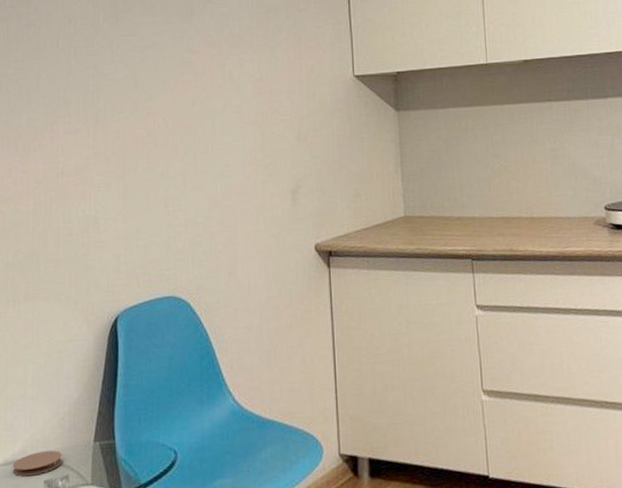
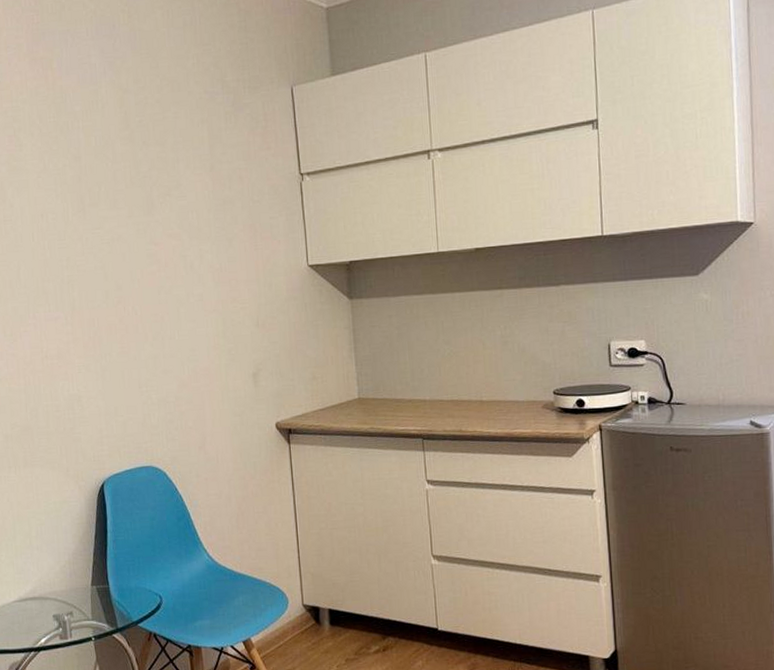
coaster: present [12,450,62,477] -> none [26,591,66,611]

